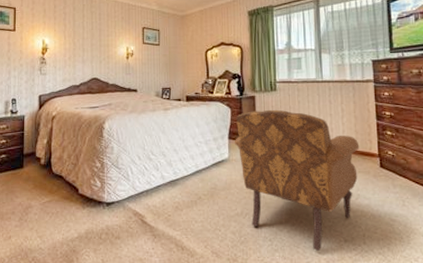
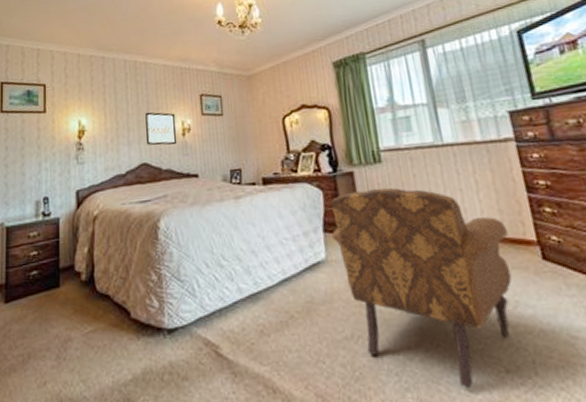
wall art: none [97,37,122,66] -> present [145,112,178,146]

